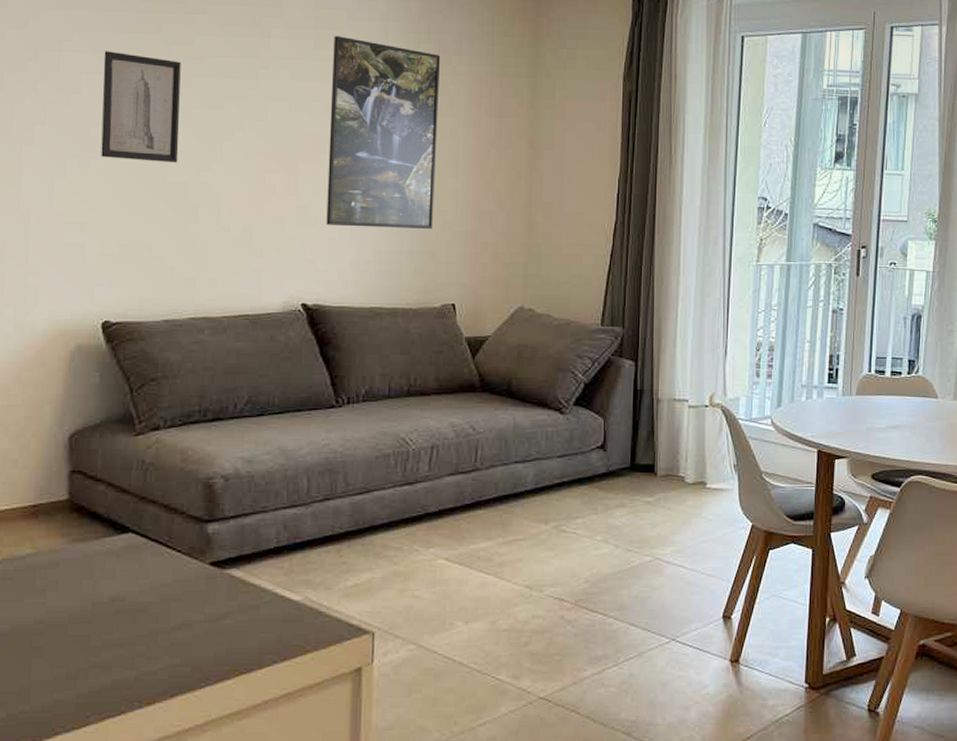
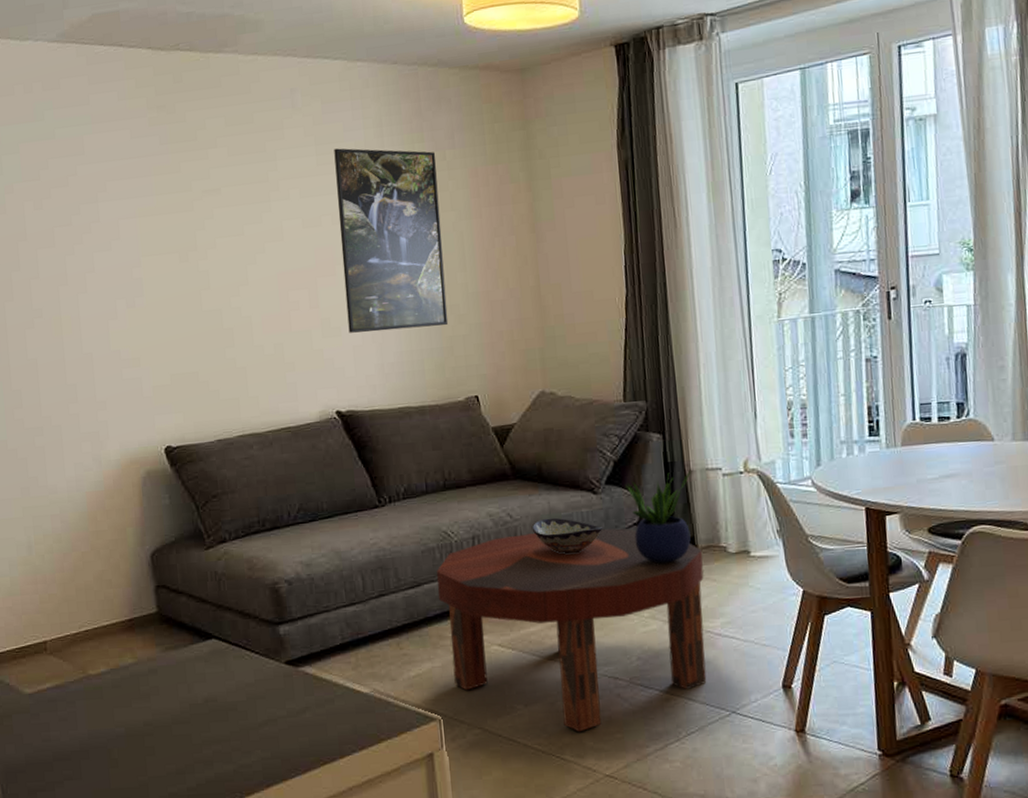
wall art: present [101,51,181,163] -> none [134,195,211,296]
coffee table: none [387,448,661,653] -> present [436,528,707,733]
decorative bowl: none [494,434,566,471] -> present [531,517,603,554]
potted plant: none [592,400,659,488] -> present [624,471,691,564]

